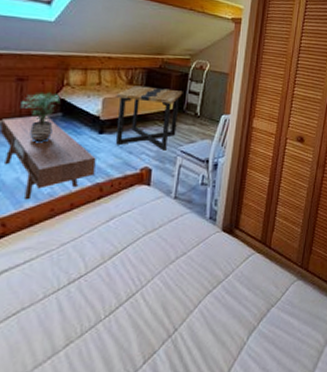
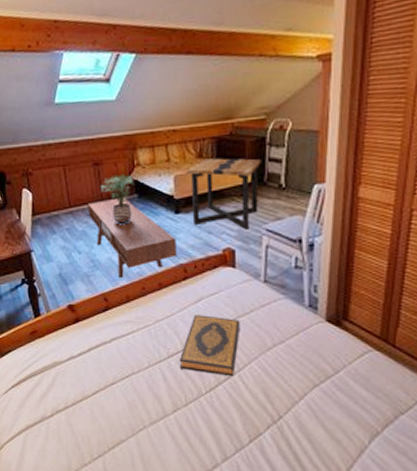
hardback book: none [79,234,149,296] -> present [179,315,240,377]

